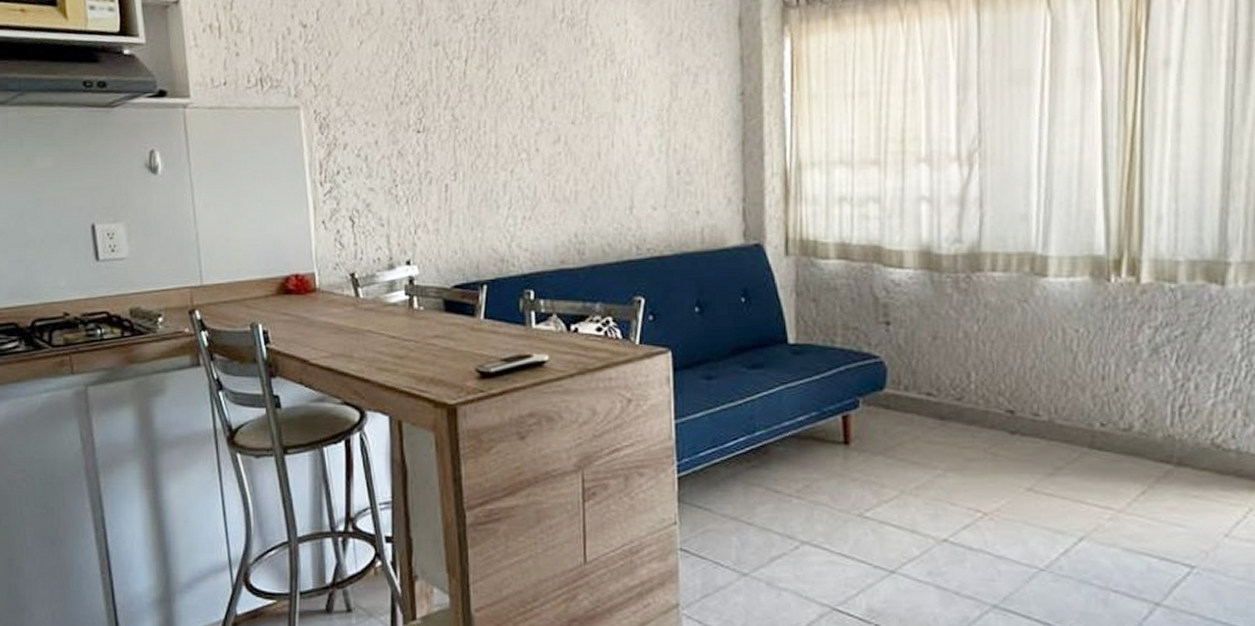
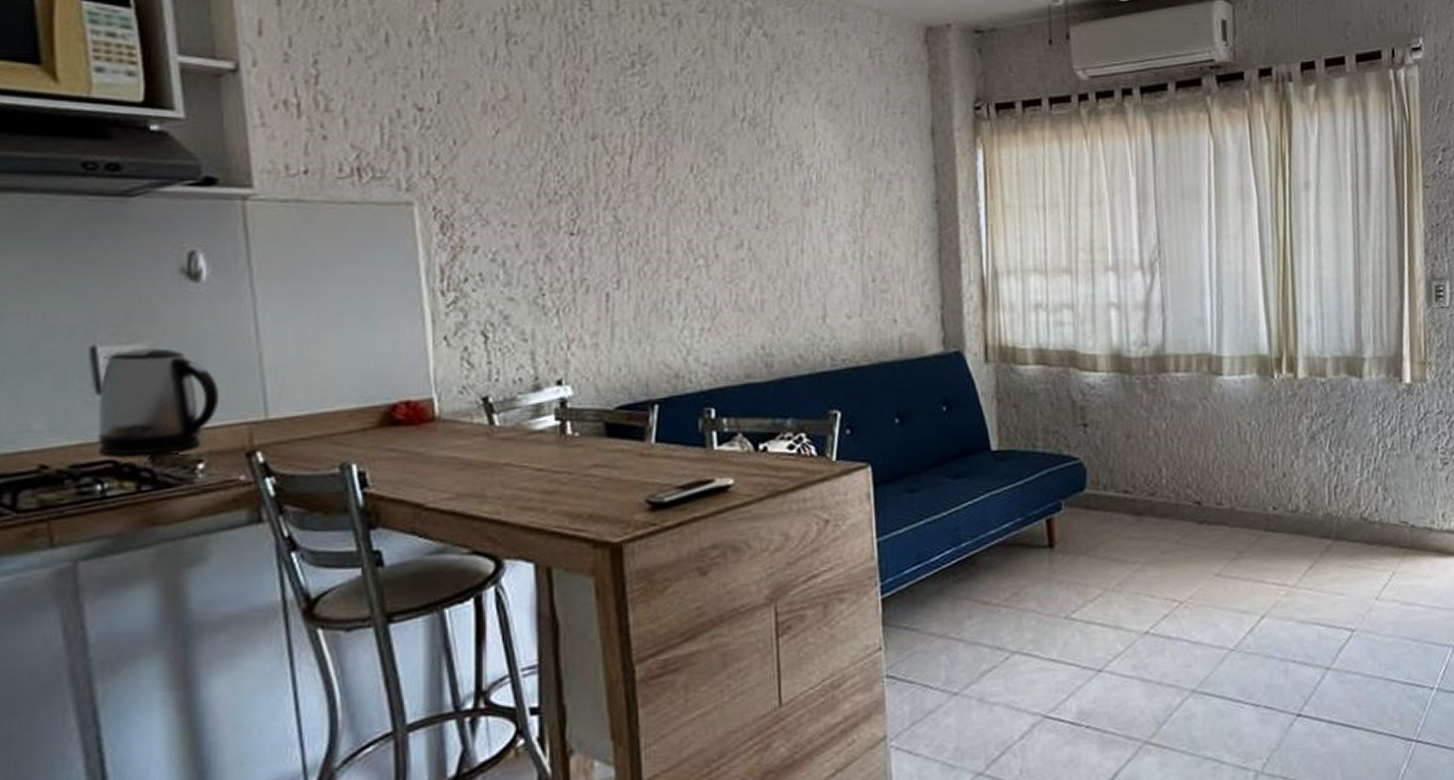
kettle: none [97,226,172,311] -> present [97,348,220,459]

